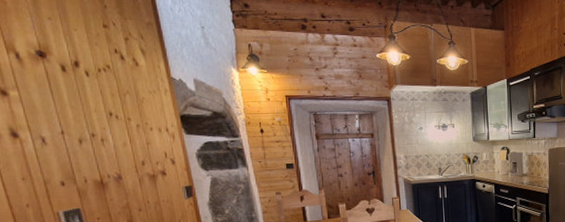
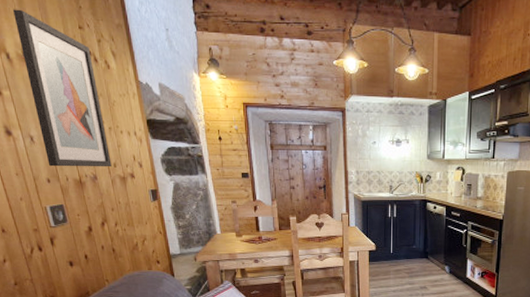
wall art: none [25,8,139,169] -> present [12,9,112,167]

